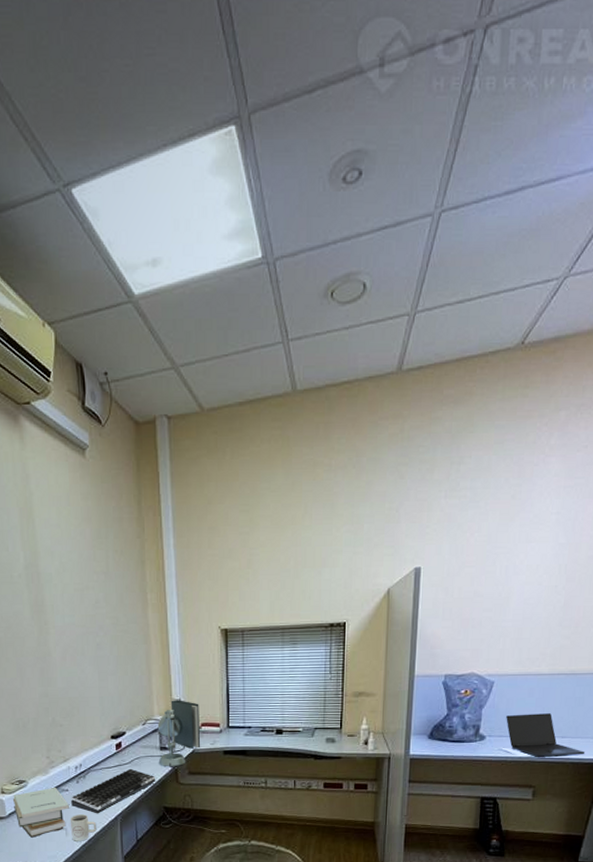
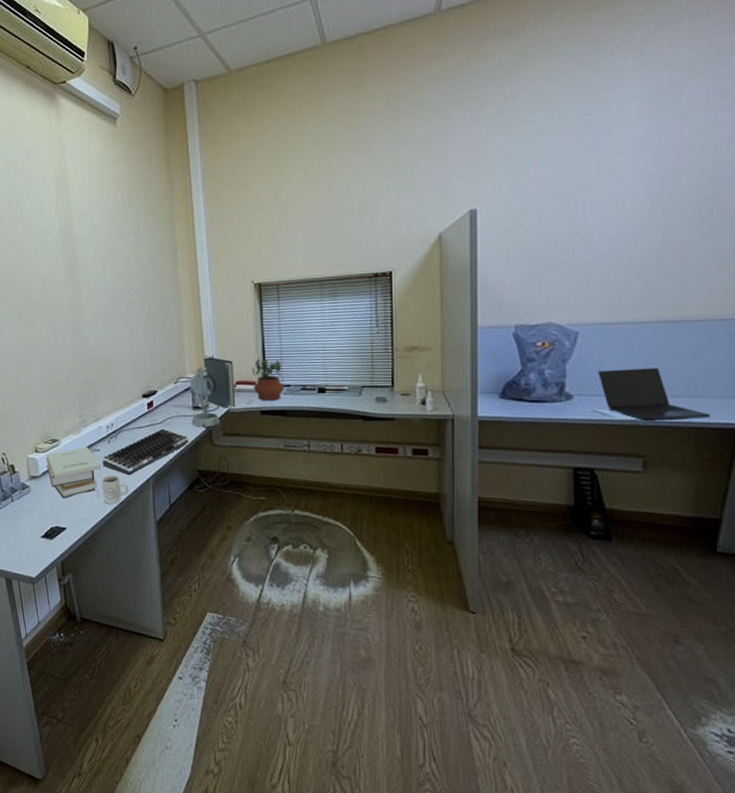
potted plant: none [217,701,247,742] -> present [252,358,285,401]

